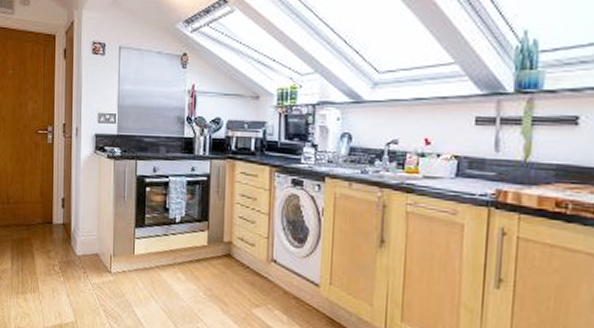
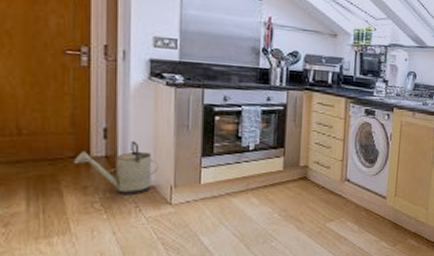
watering can: none [41,210,101,261] -> present [73,140,159,194]

